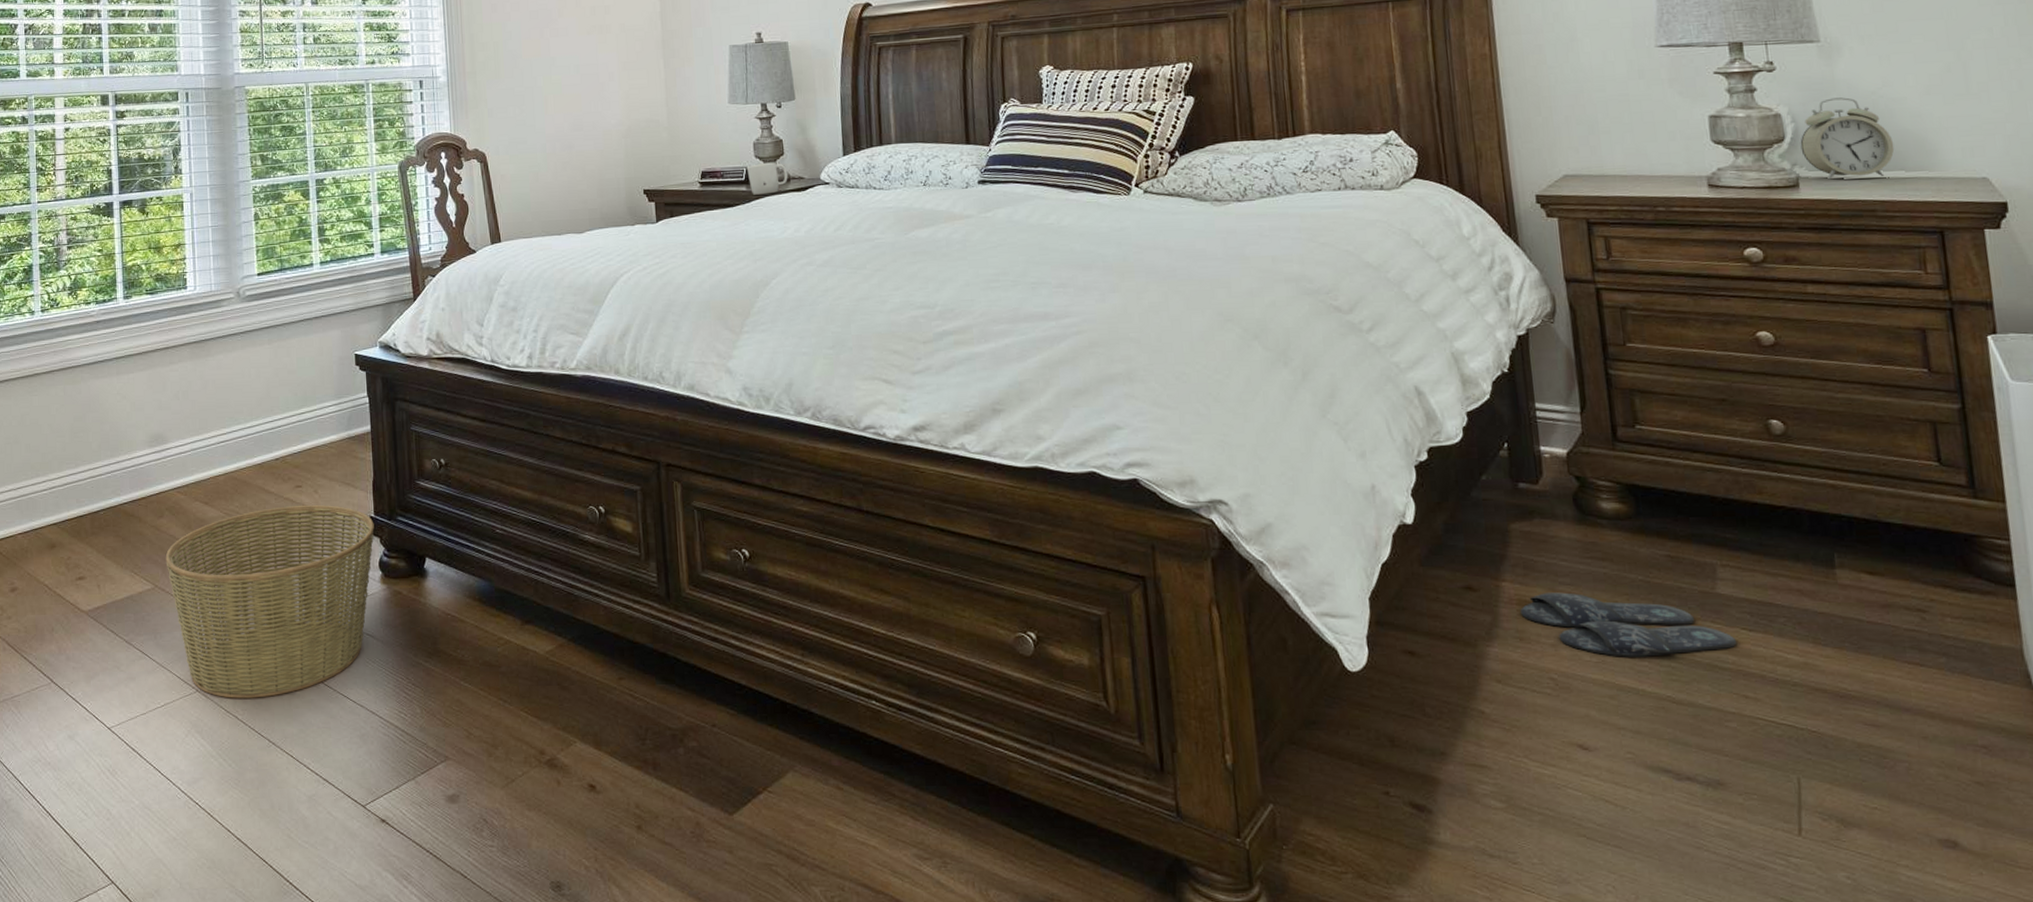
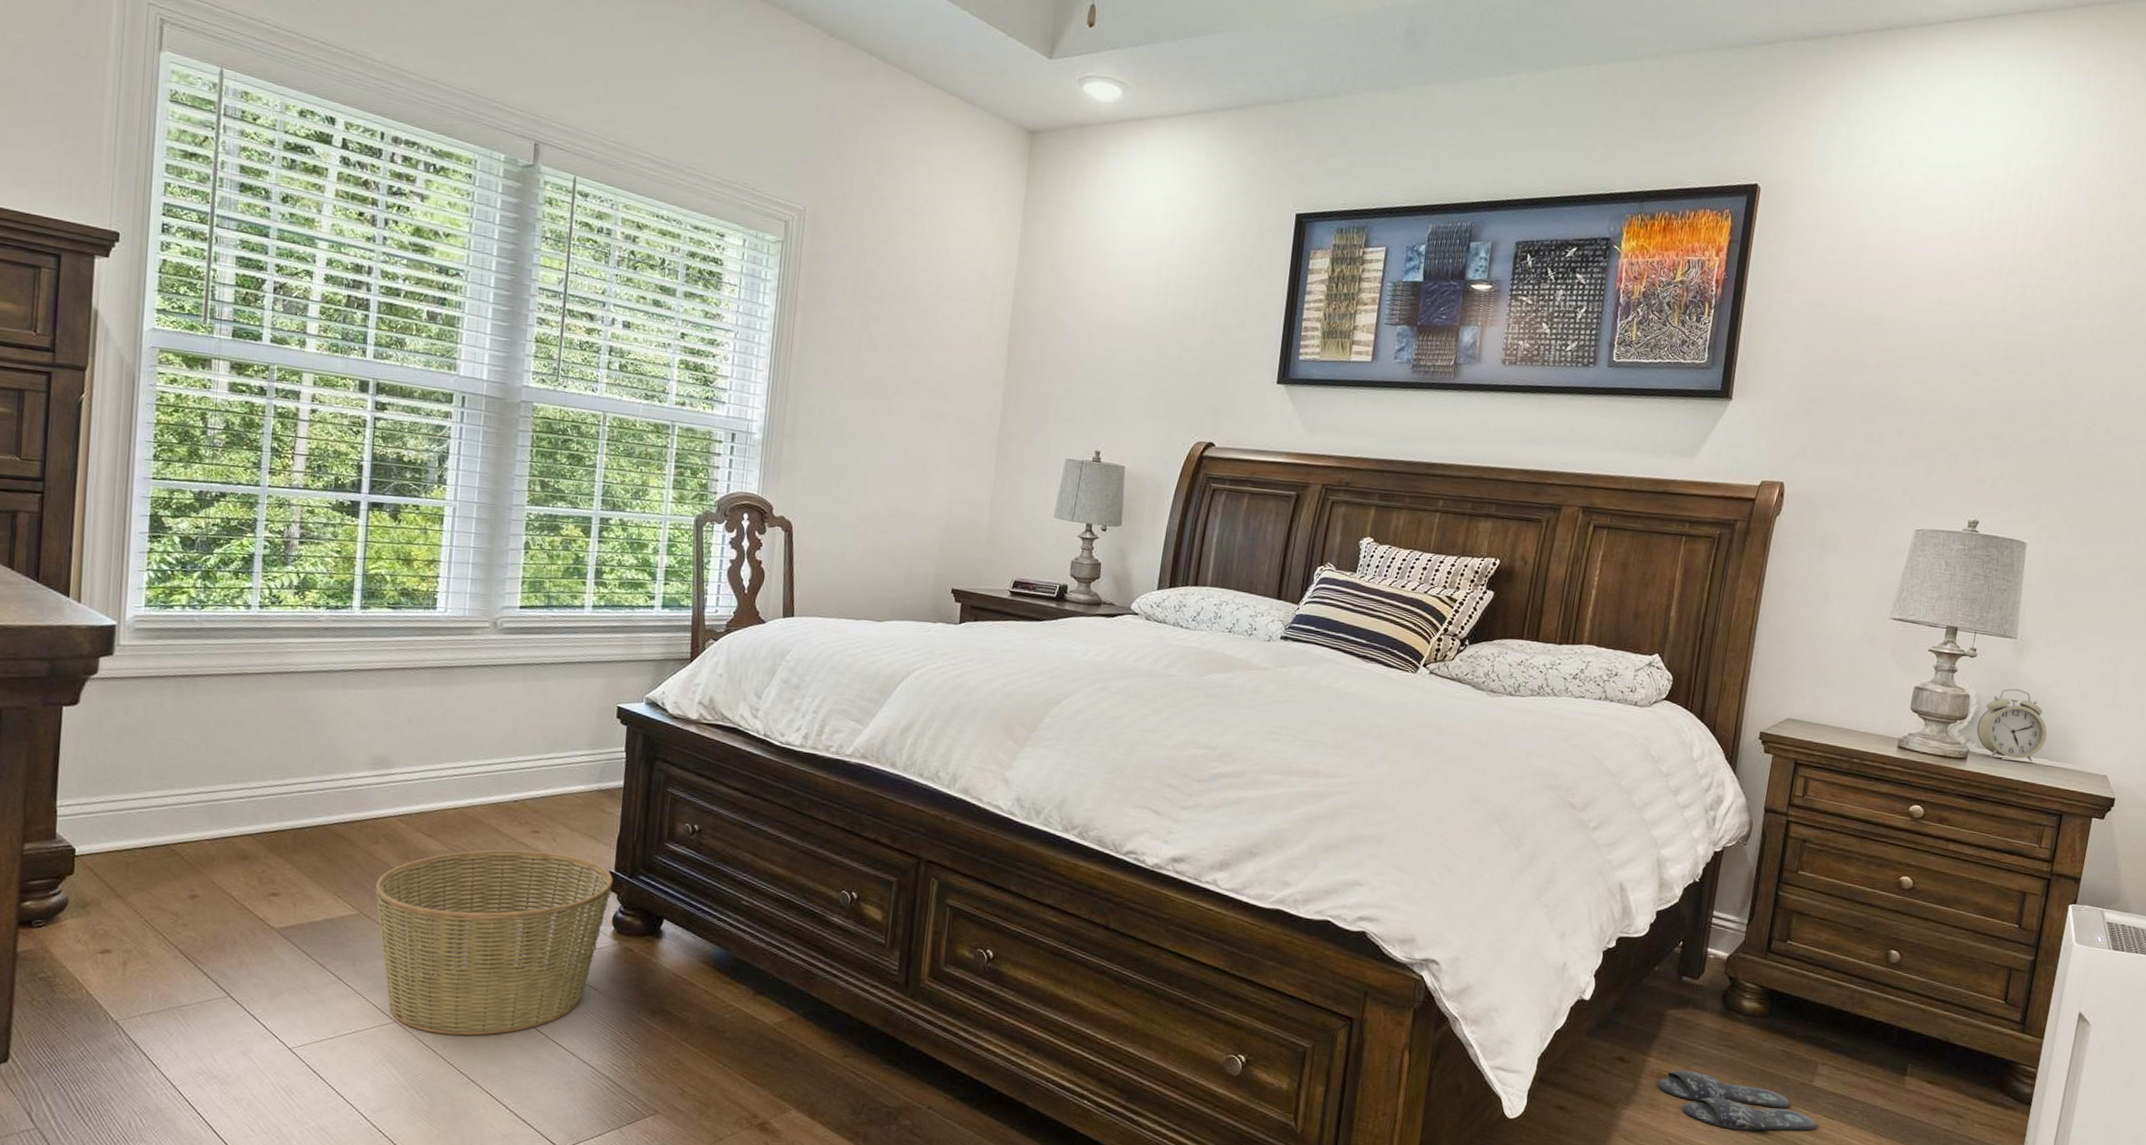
mug: present [746,162,788,195] -> none [1060,582,1100,615]

